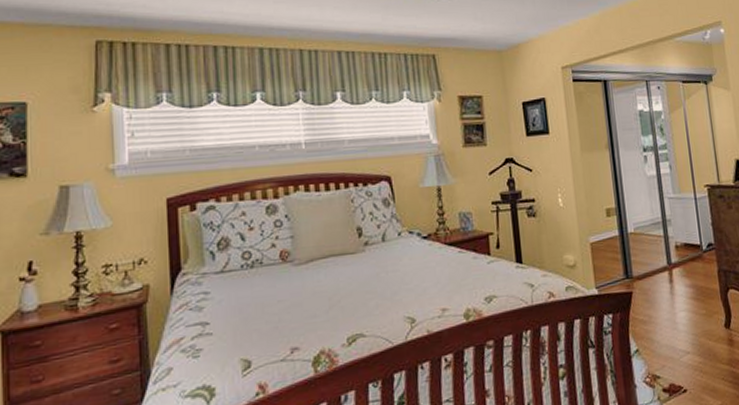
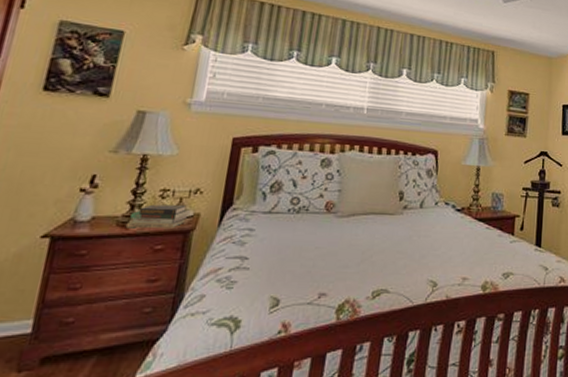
books: none [74,277,139,311] -> present [125,204,191,229]

